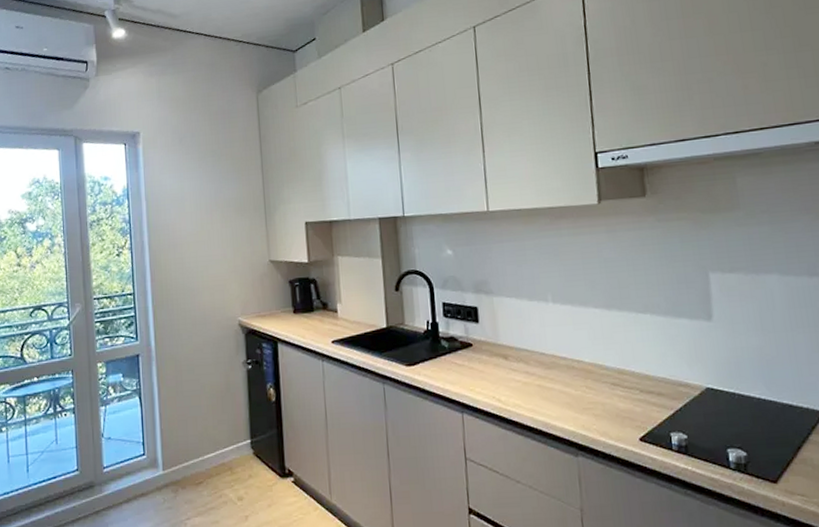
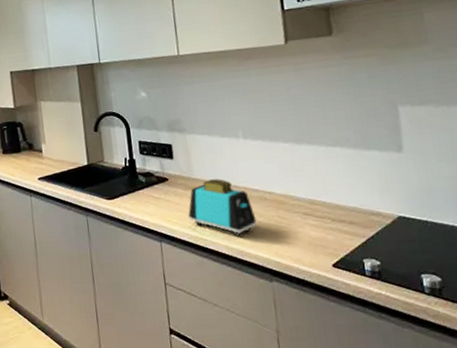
toaster: none [492,345,564,408] -> present [188,179,257,237]

